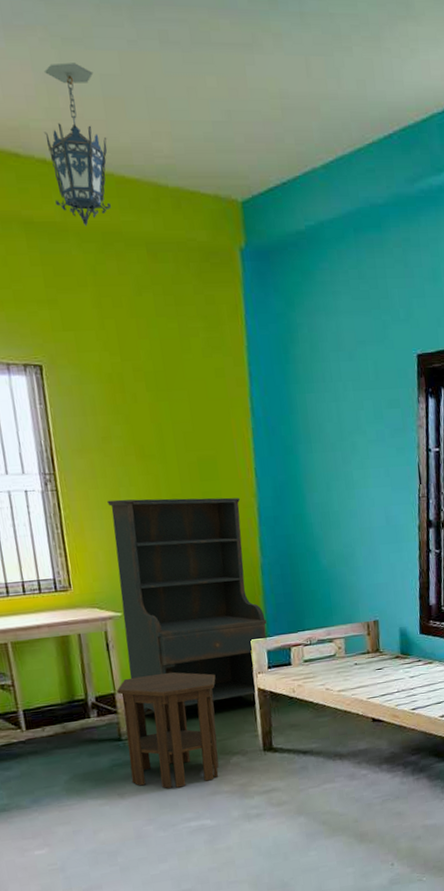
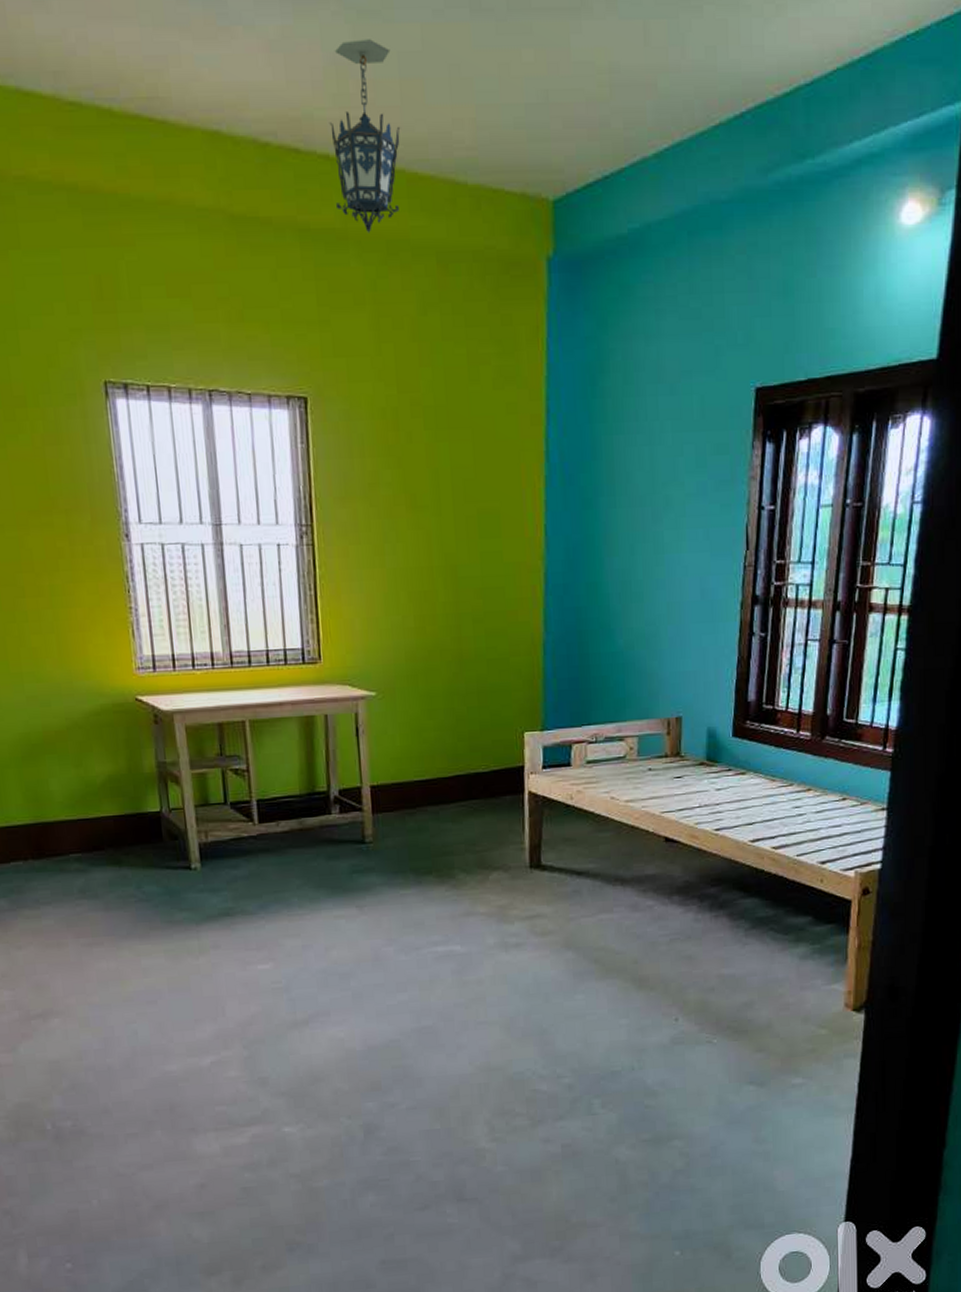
bookshelf: present [107,497,267,714] -> none [369,557,546,813]
side table: present [117,671,219,788] -> none [364,765,480,904]

